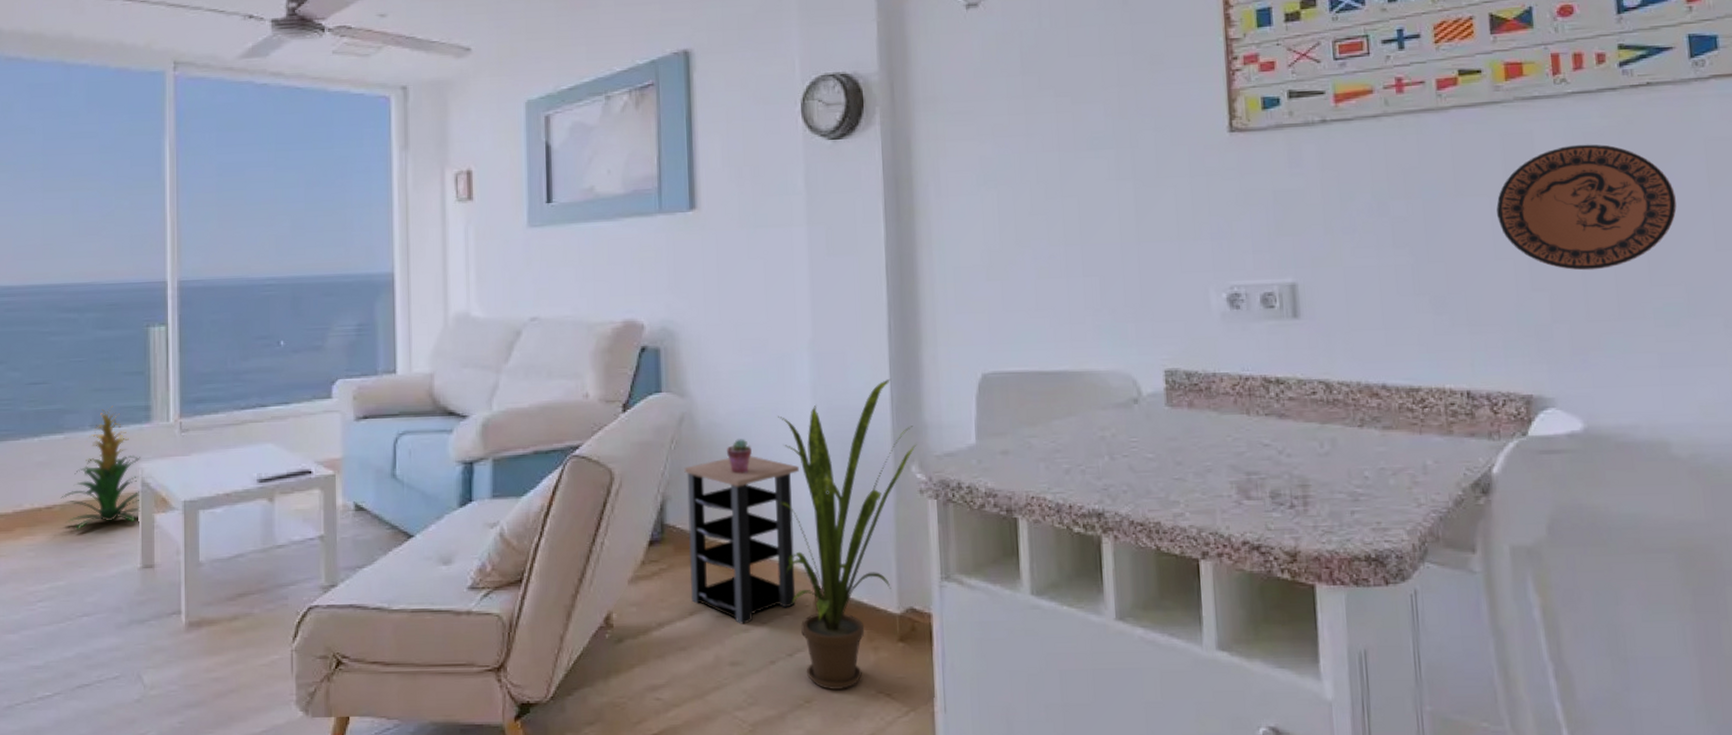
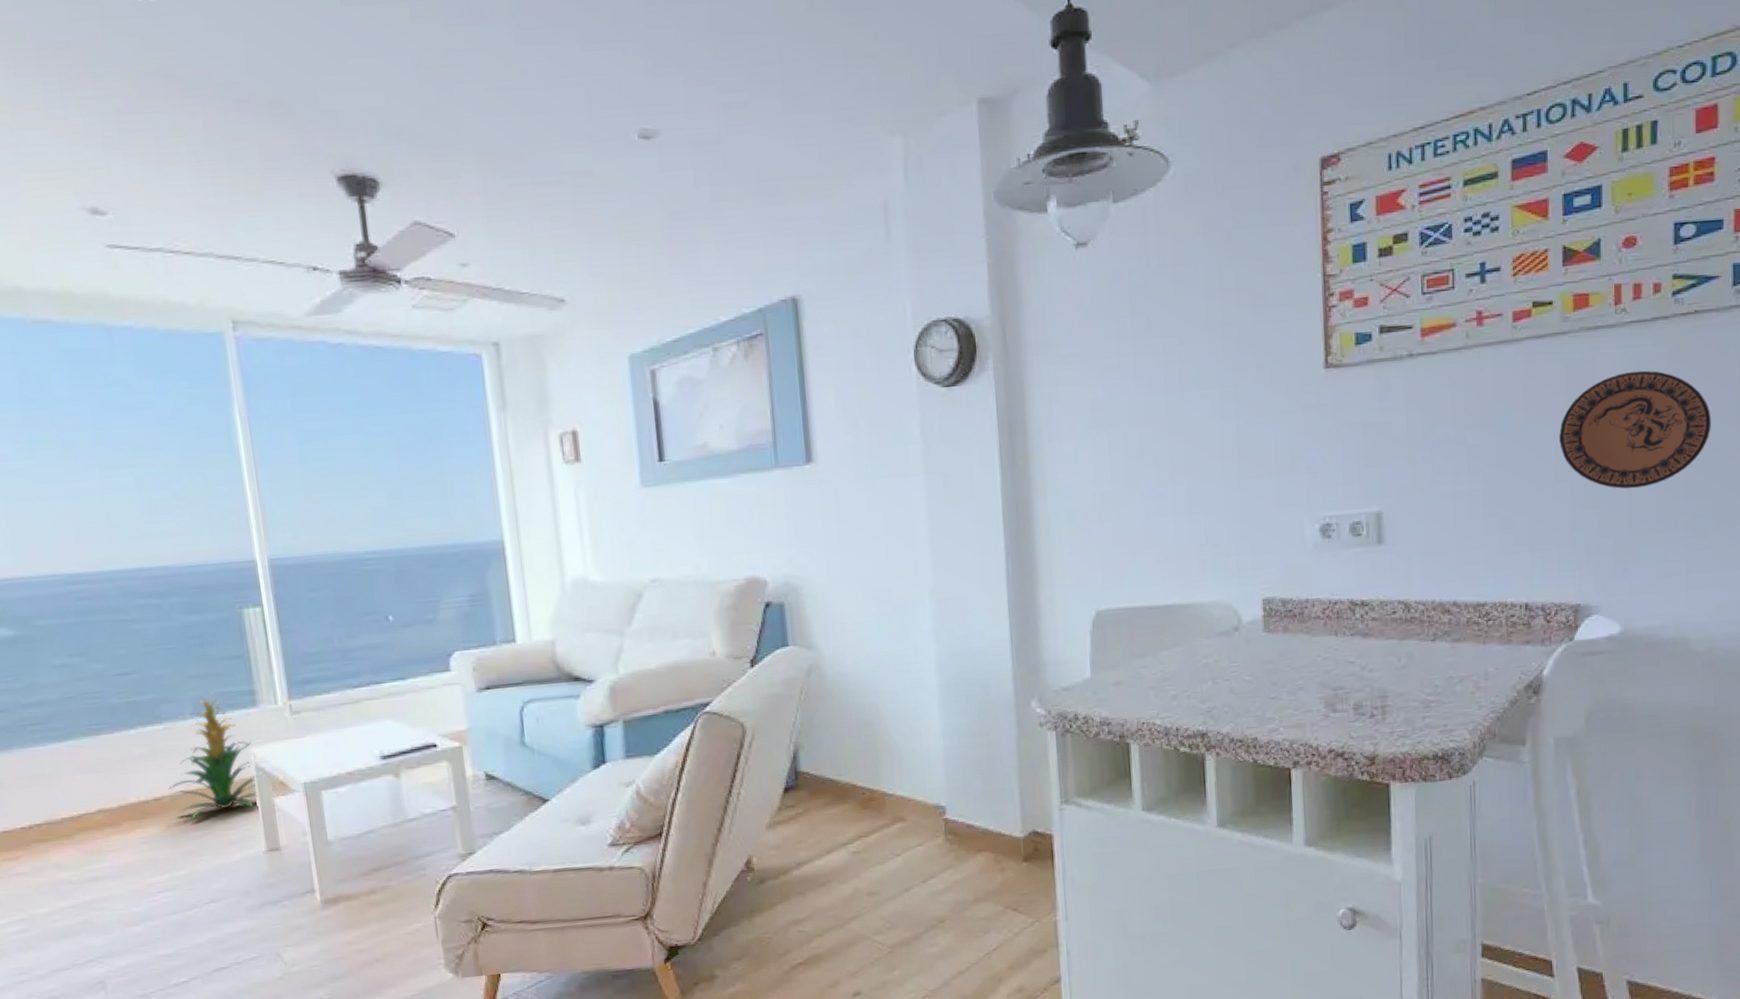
side table: present [684,456,799,624] -> none [814,701,927,858]
potted succulent: present [726,439,753,474] -> none [854,686,881,720]
house plant: present [778,378,917,690] -> none [903,620,1036,910]

